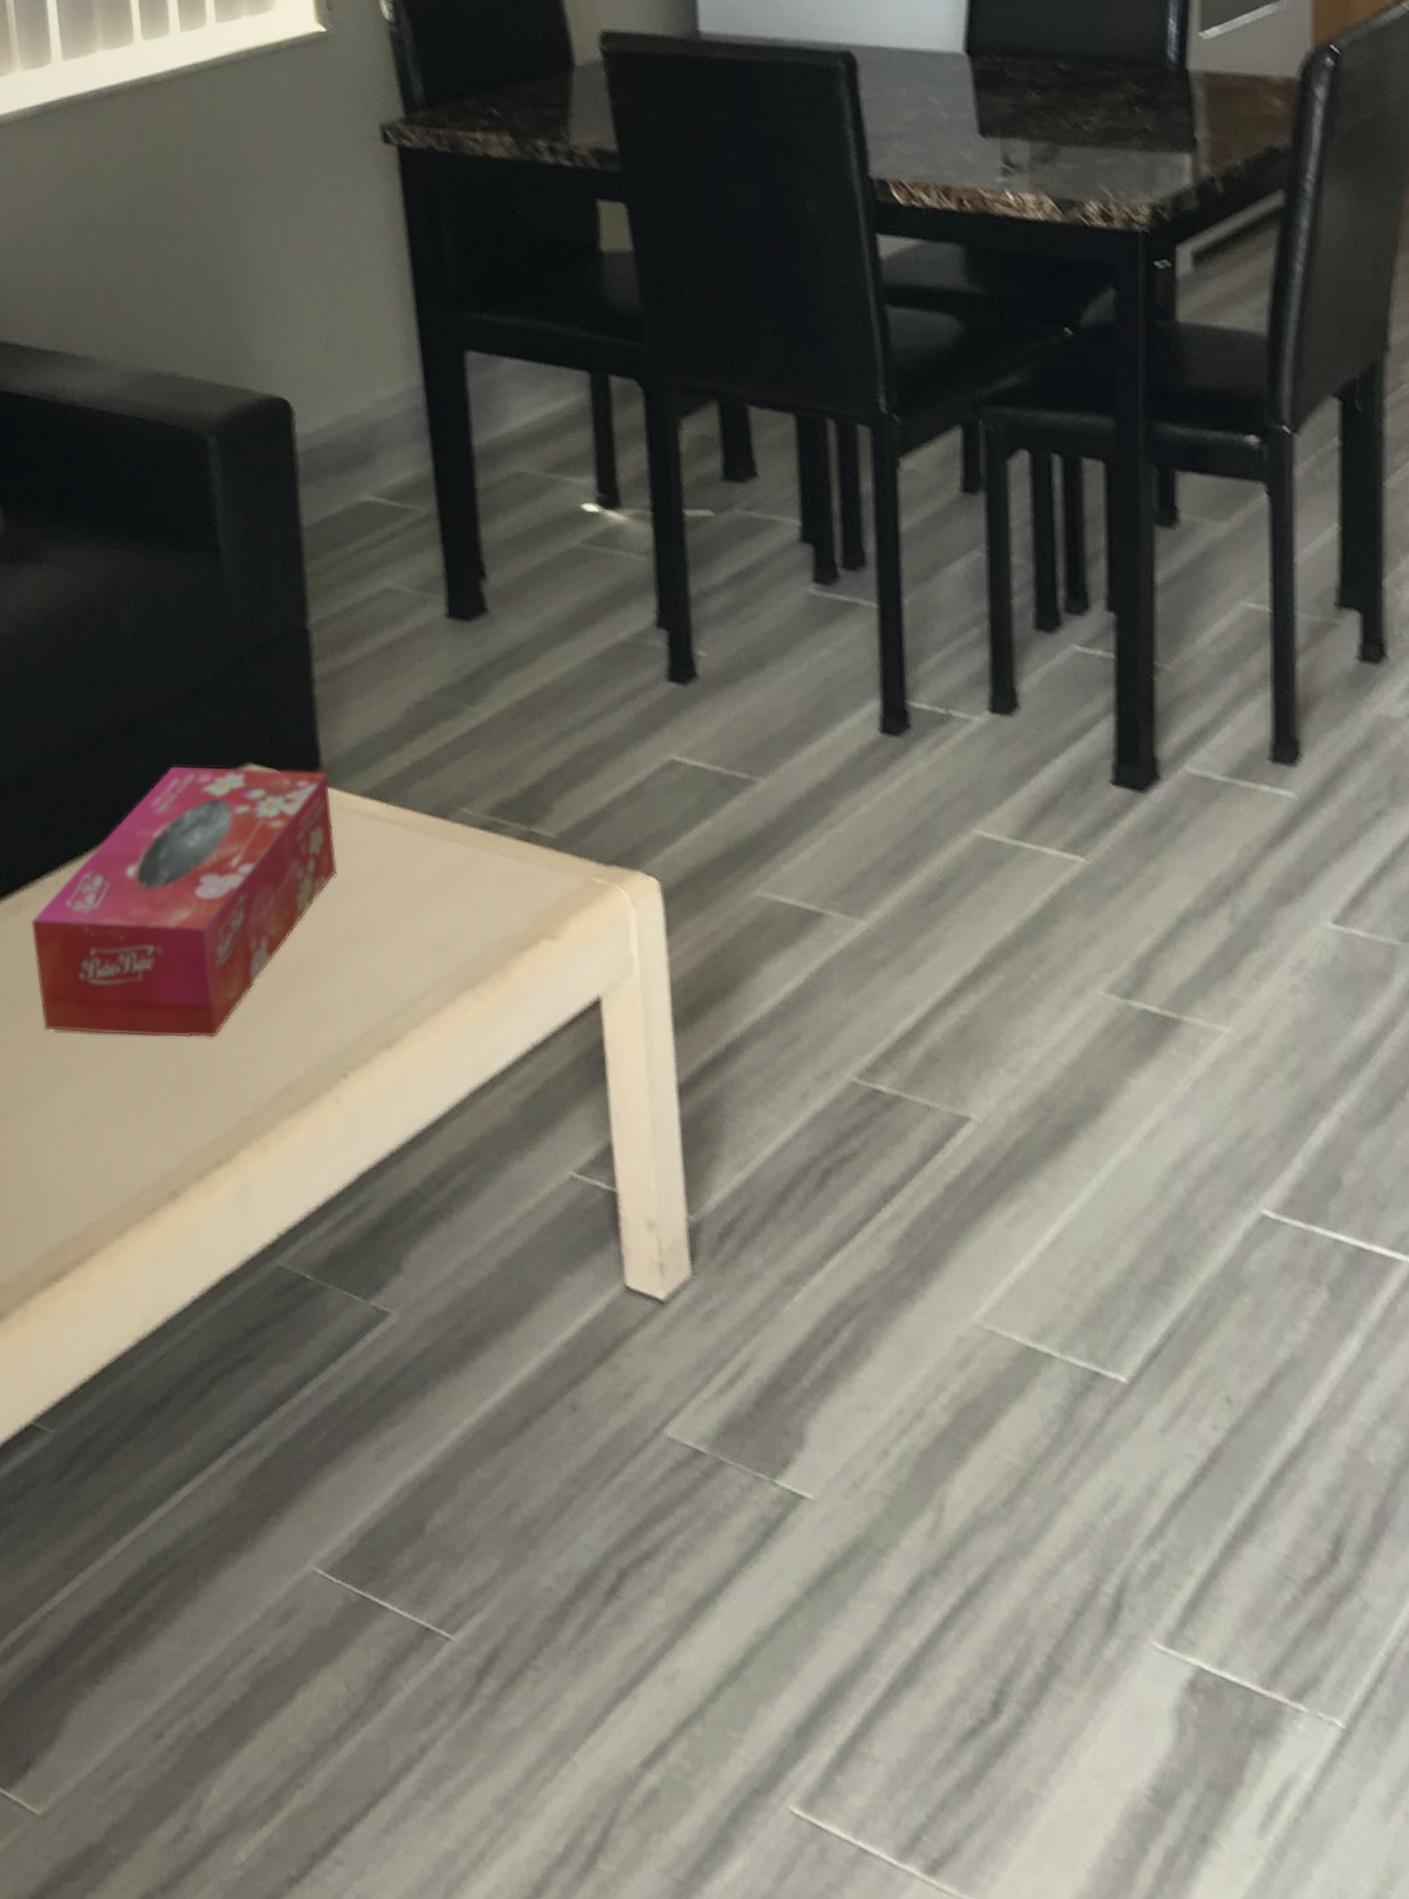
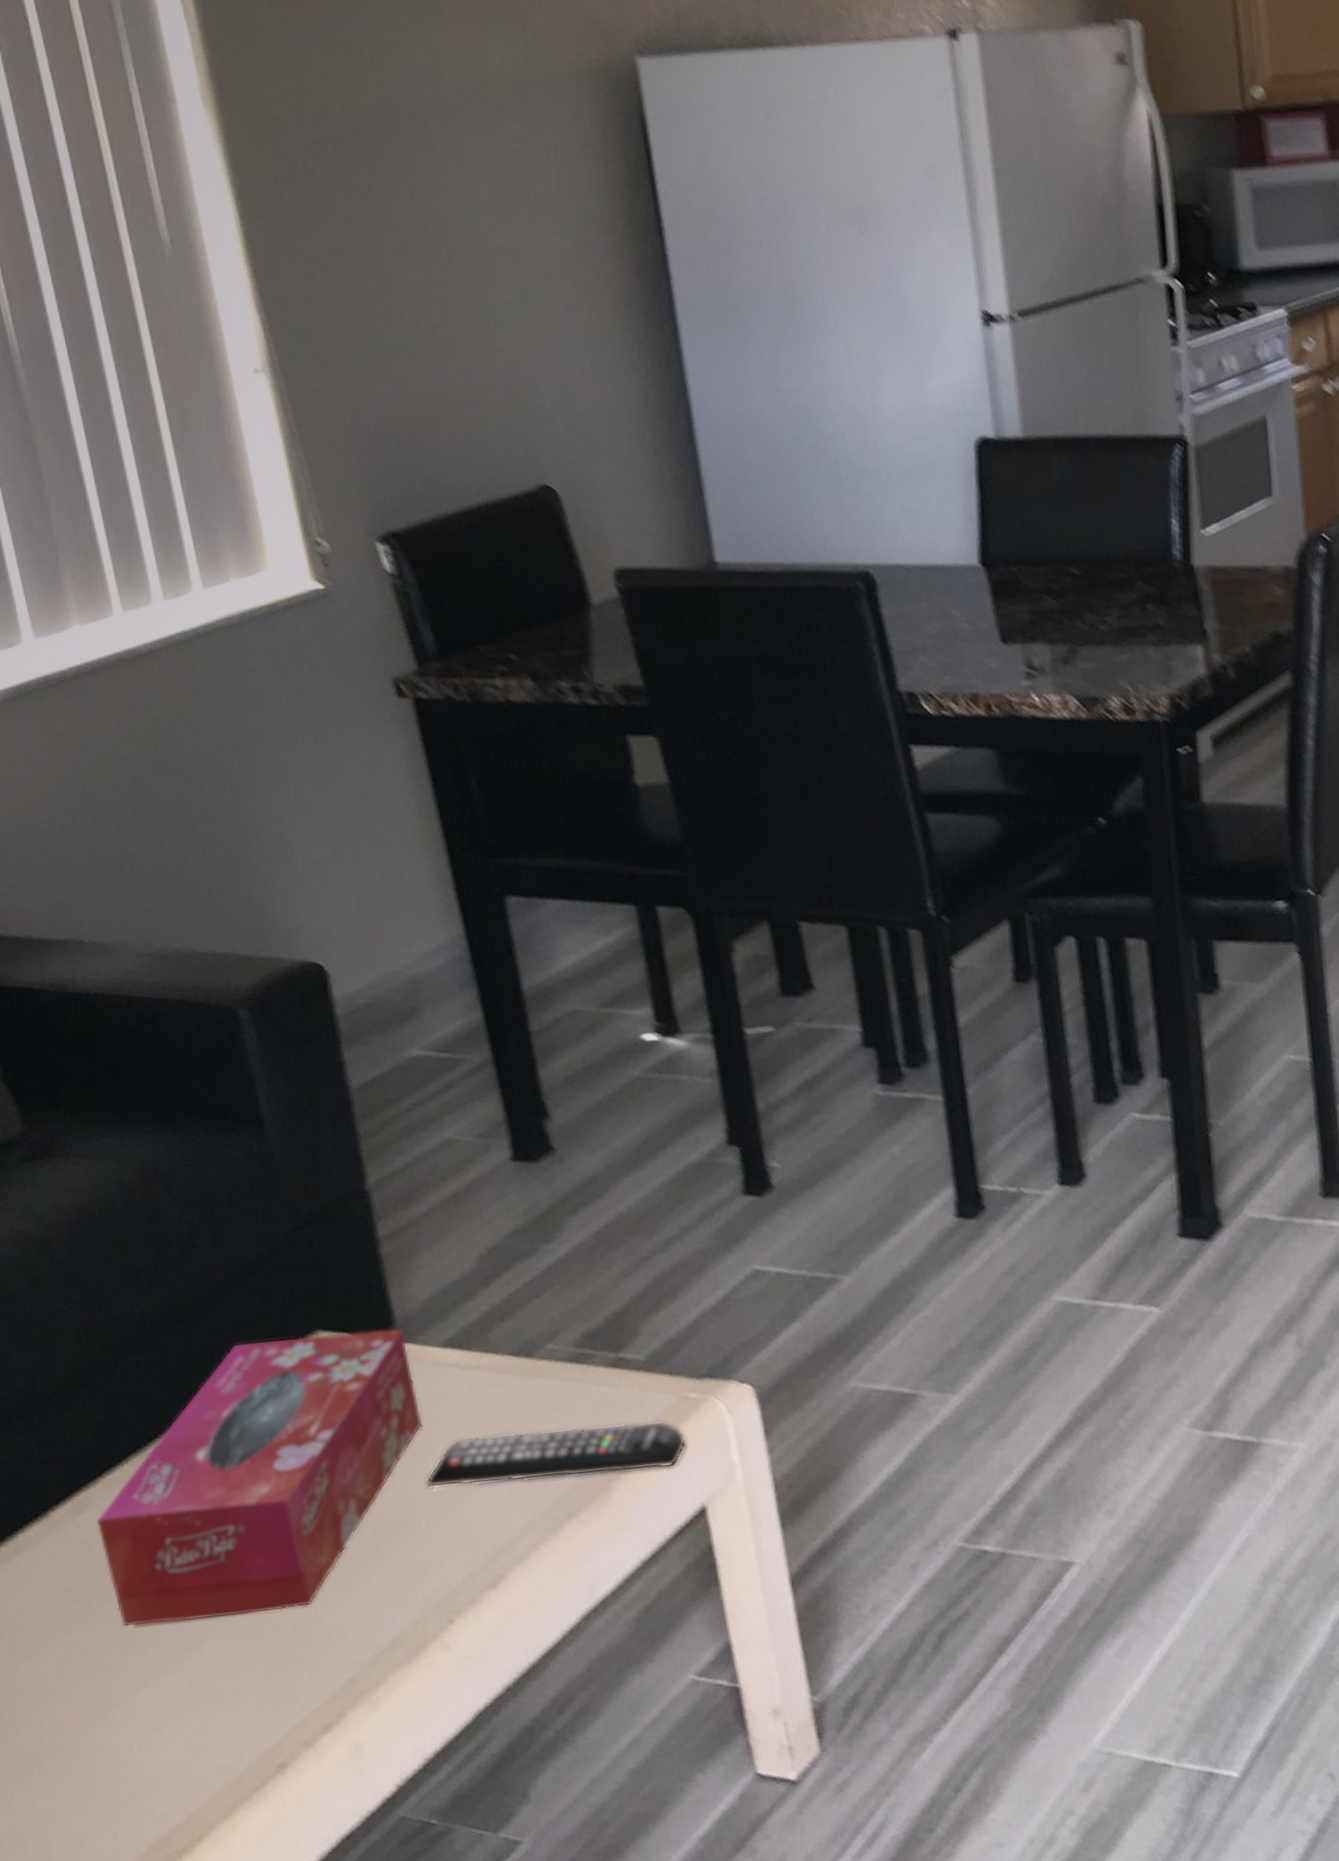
remote control: none [334,891,587,952] -> present [425,1420,686,1489]

